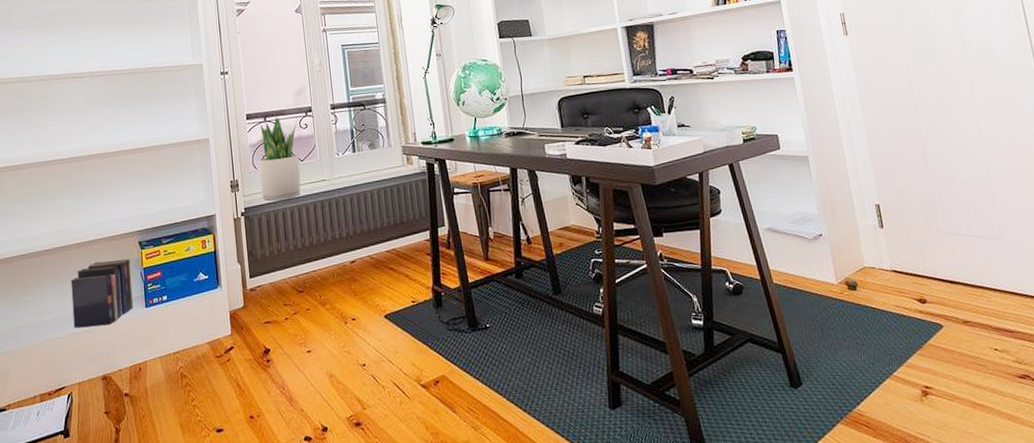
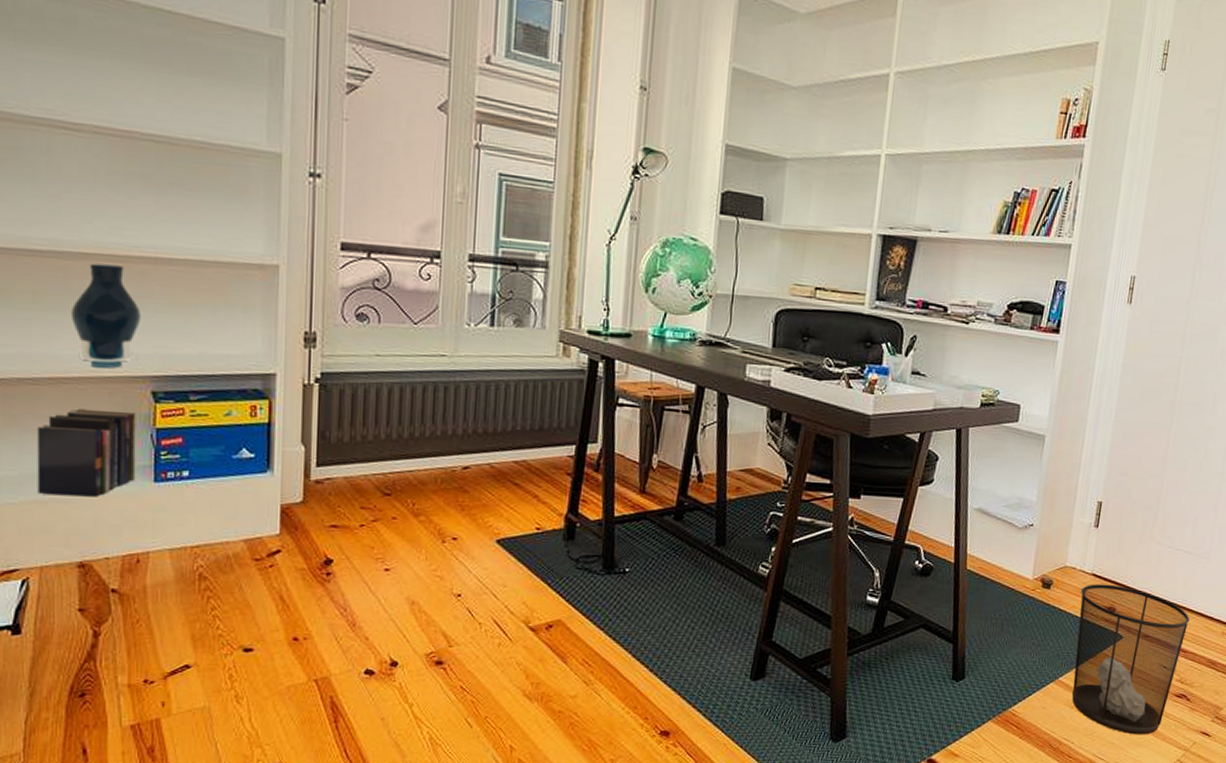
vase: none [85,159,128,232] -> present [70,263,141,370]
planter: present [258,117,301,201] -> none [348,256,417,371]
waste bin: none [886,277,1014,422] -> present [1071,584,1190,735]

